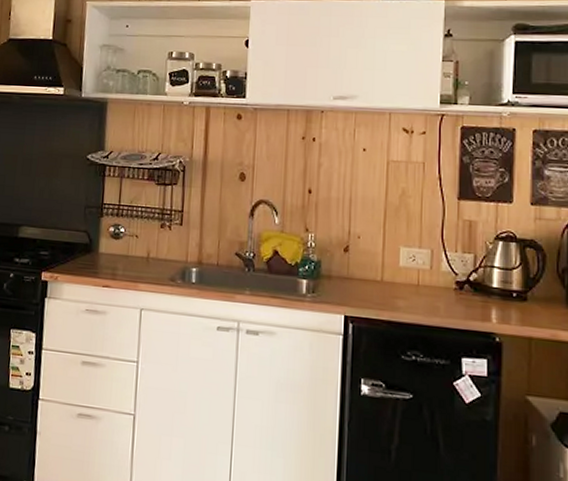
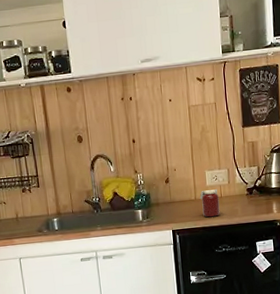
jar: none [387,272,415,310] -> present [199,188,220,218]

